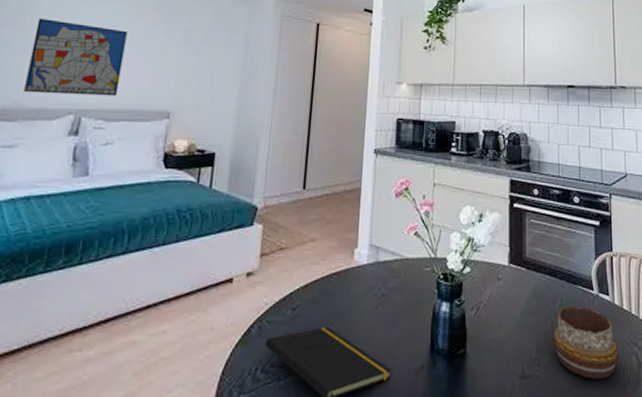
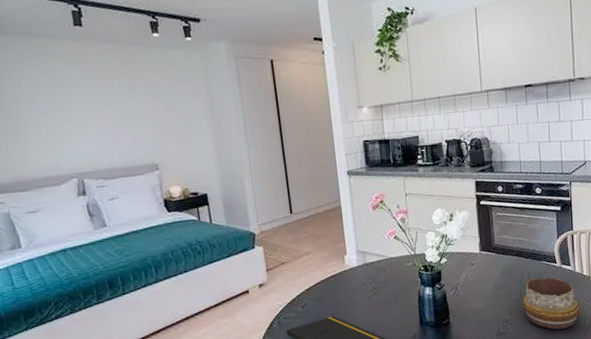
wall art: present [23,18,128,96] -> none [13,95,107,165]

